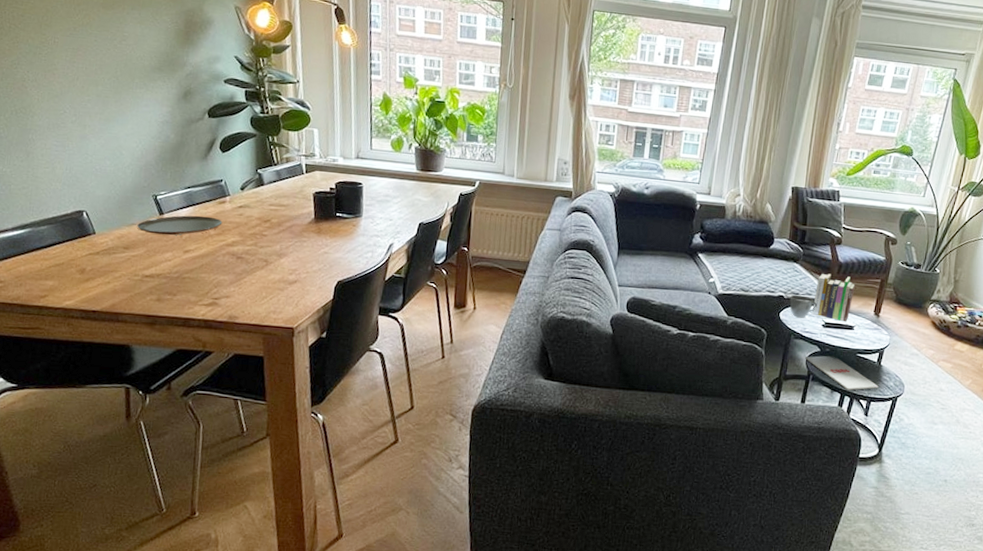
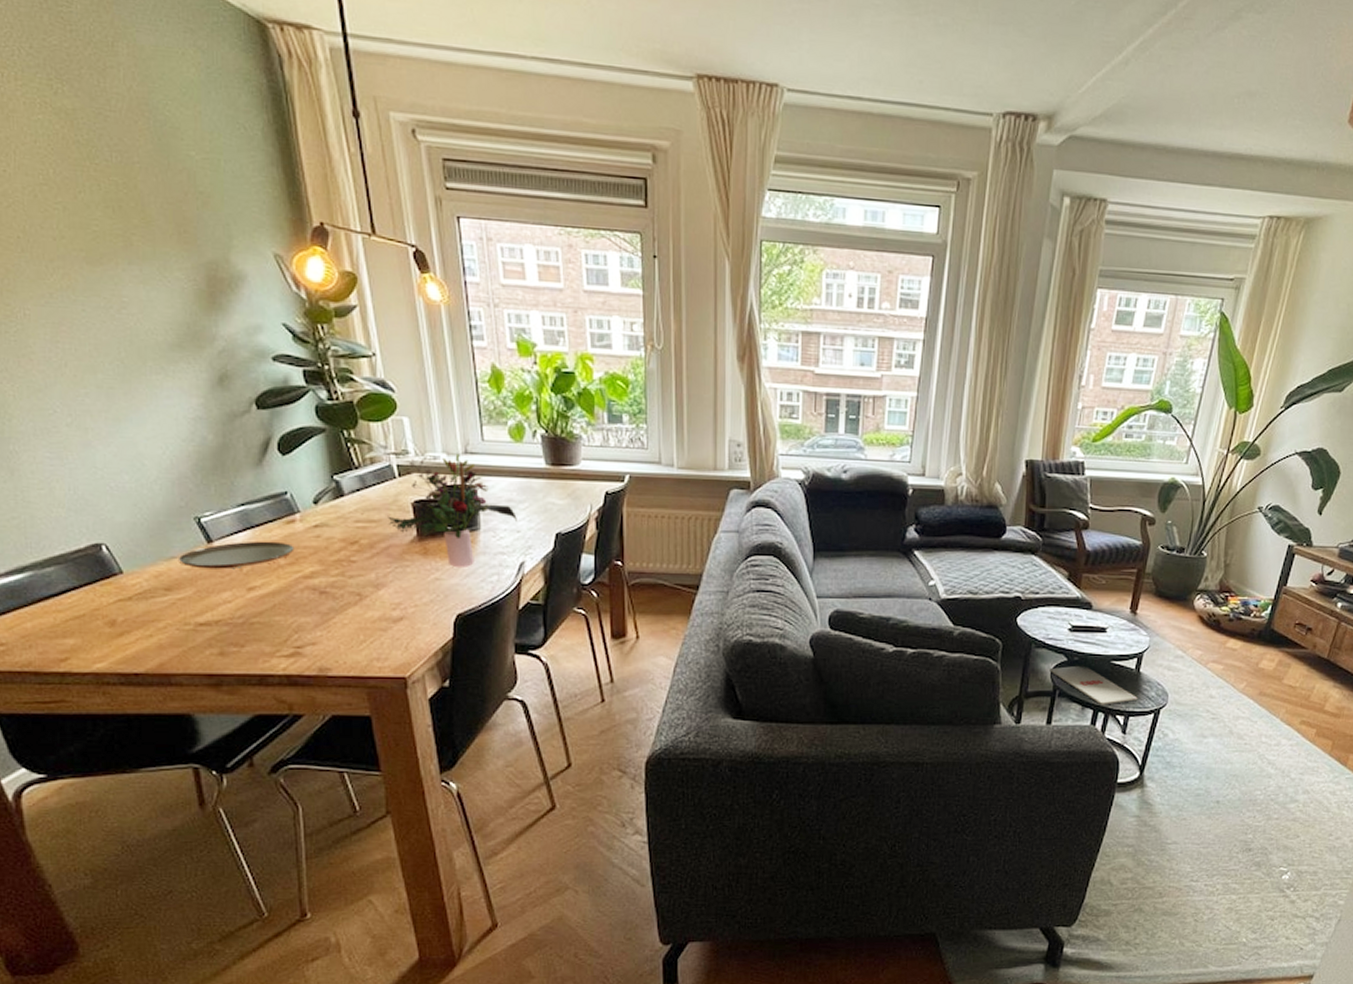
bouquet: none [293,156,391,246] -> present [388,450,517,569]
cup: present [789,294,818,318] -> none [1028,594,1062,622]
books: present [811,273,856,321] -> none [1055,565,1107,622]

